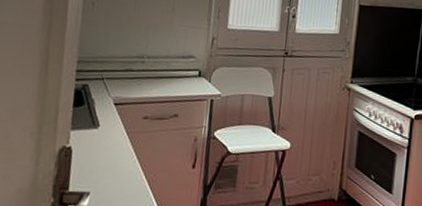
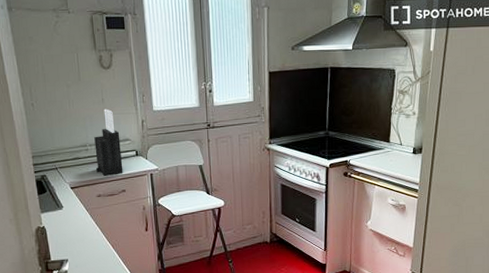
knife block: none [149,19,185,95] -> present [94,108,123,176]

